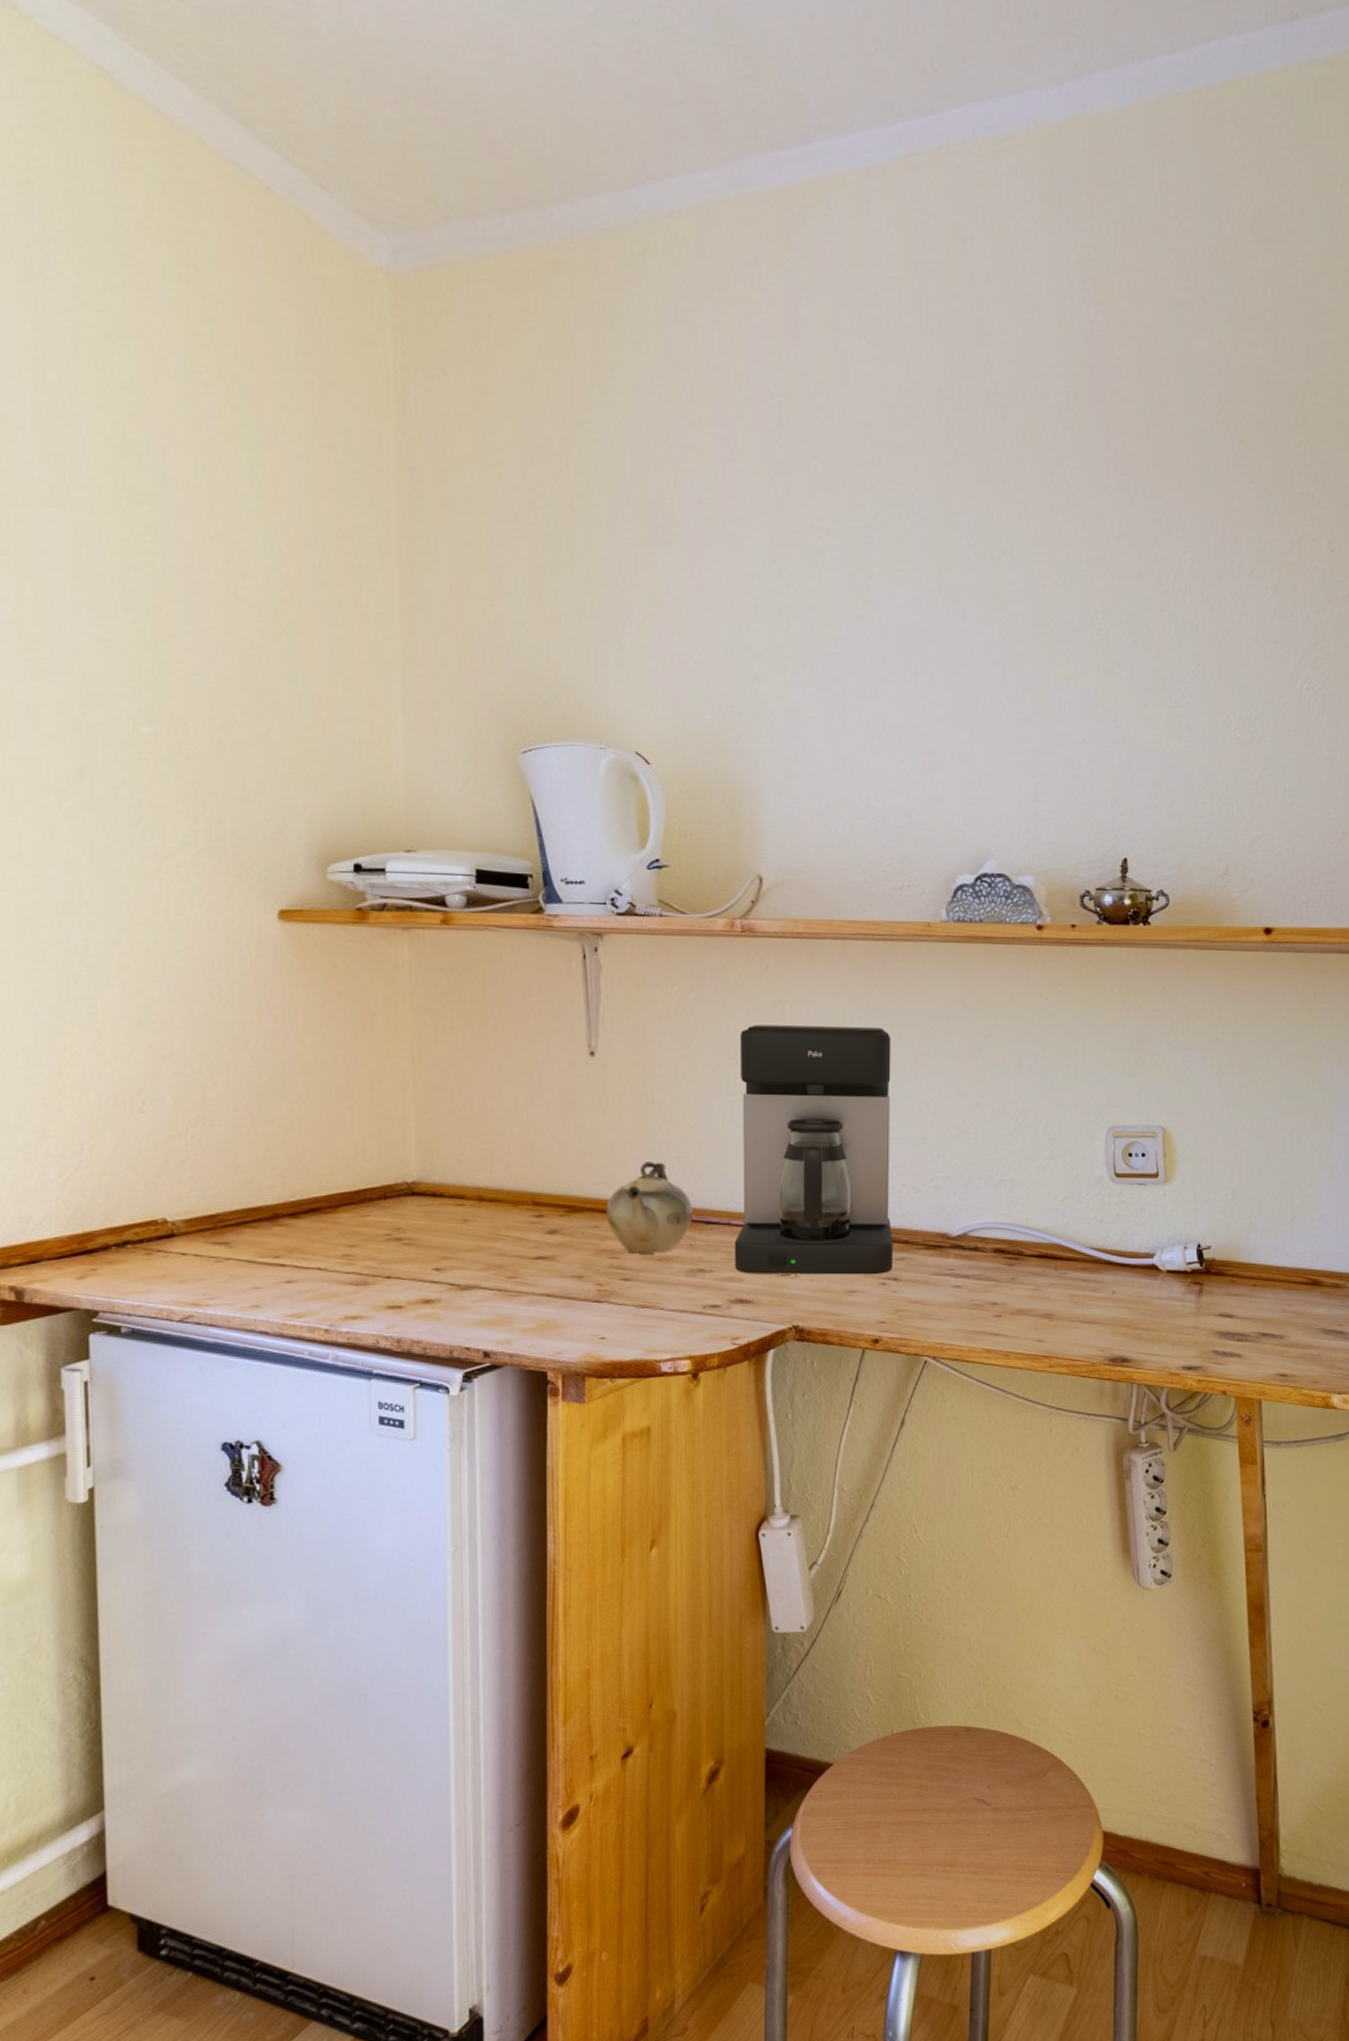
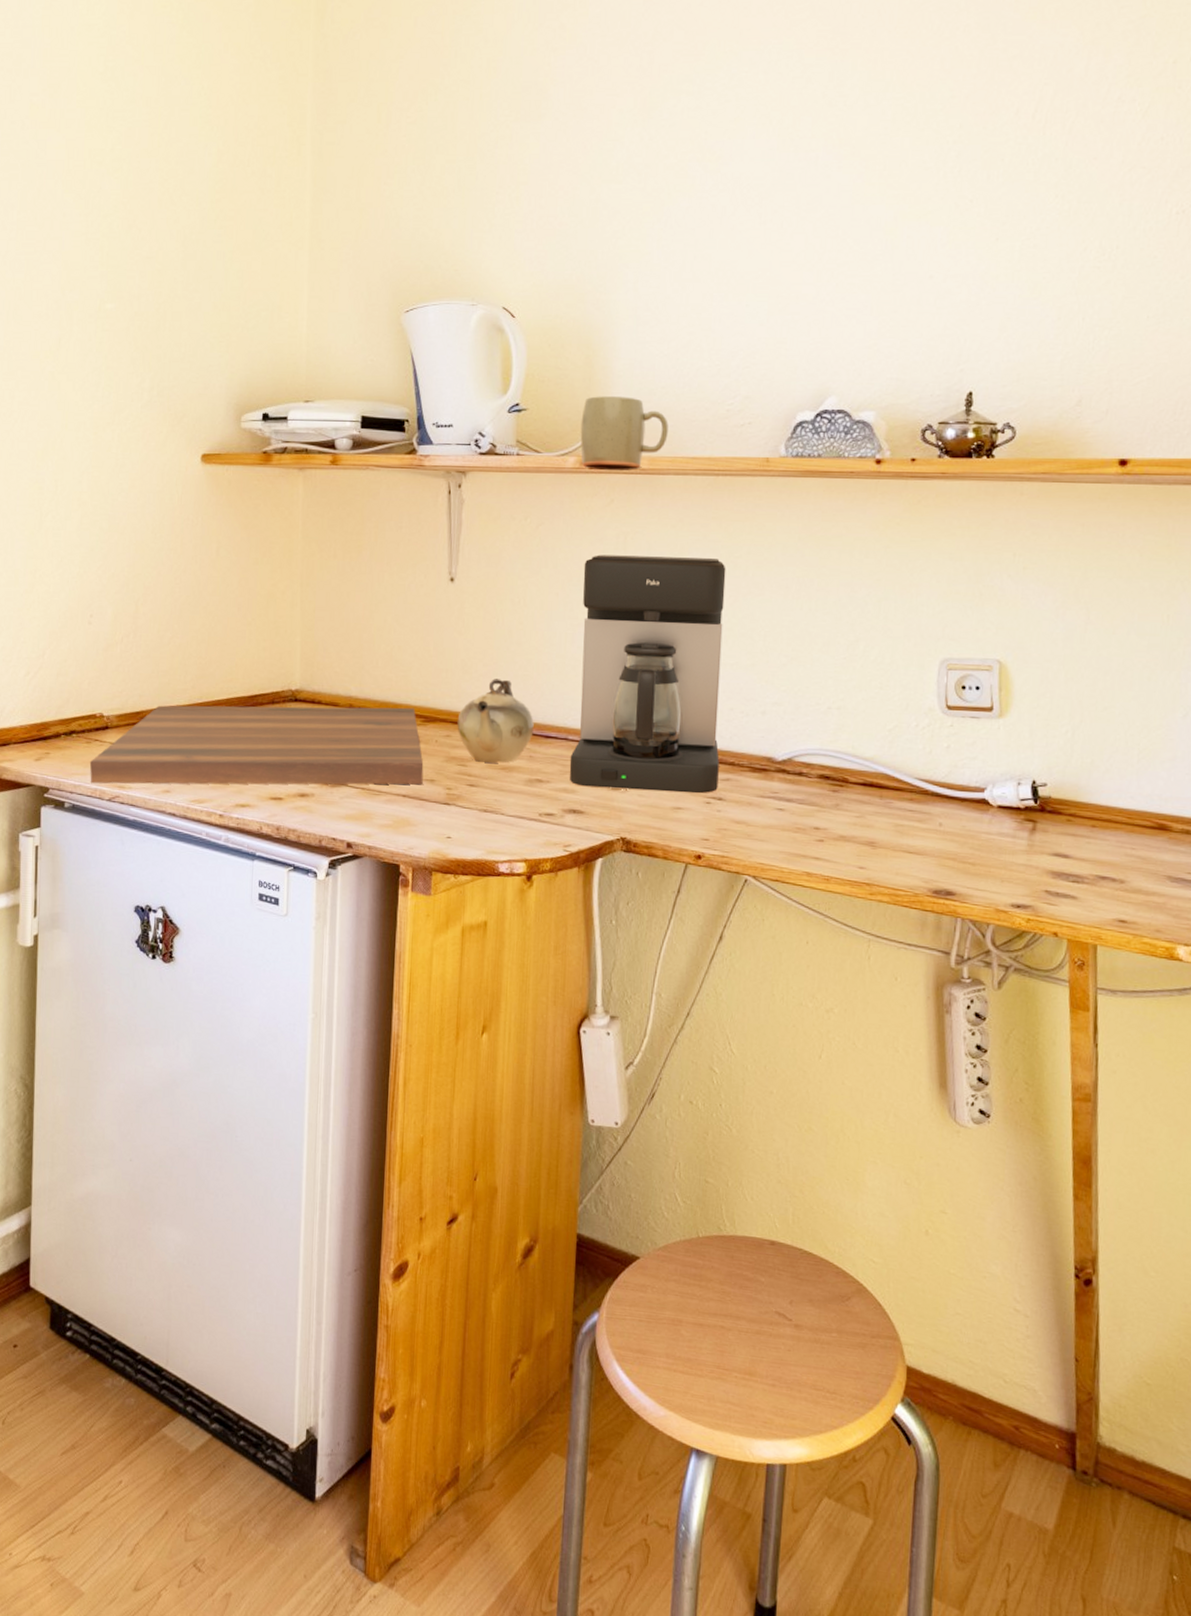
cutting board: none [151,1197,569,1303] -> present [89,705,424,785]
mug: none [729,853,824,935] -> present [580,396,668,471]

